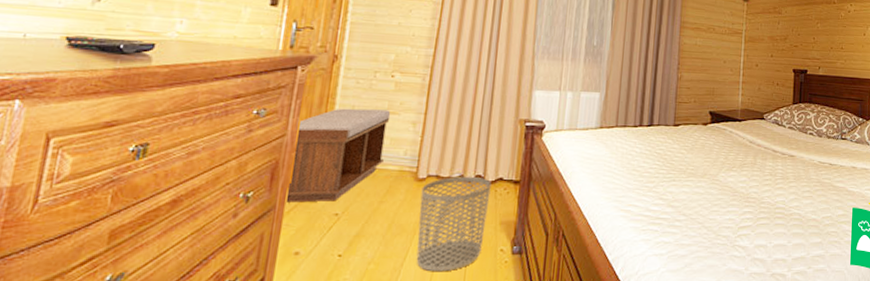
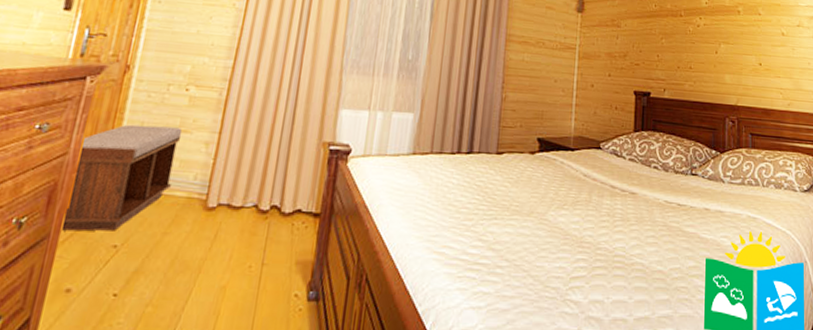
waste bin: present [416,176,492,272] -> none [199,206,289,319]

